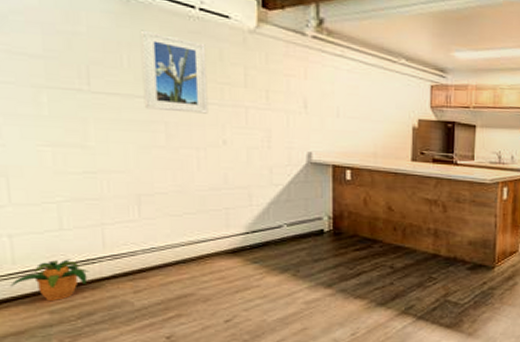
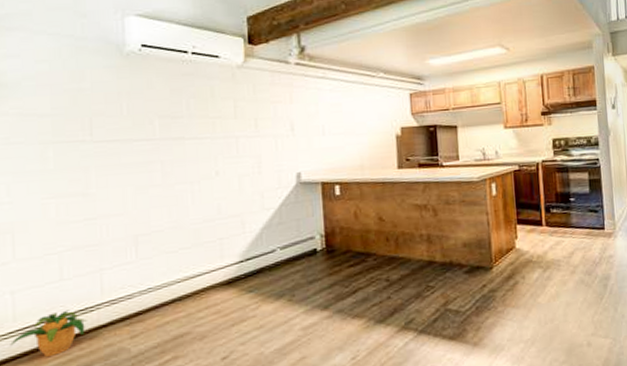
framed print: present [140,30,208,114] -> none [138,78,202,151]

